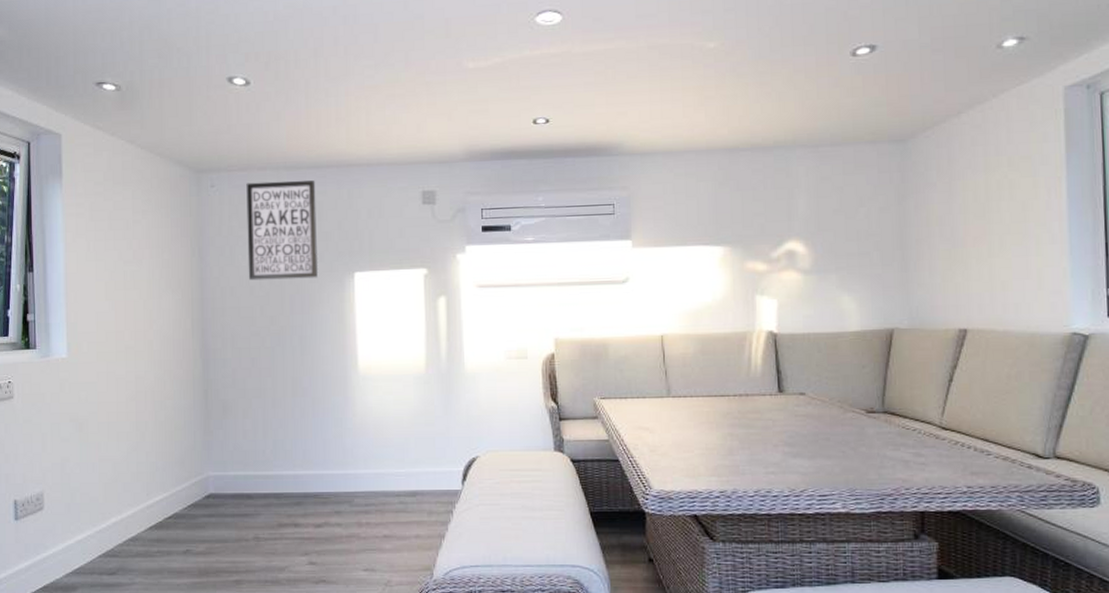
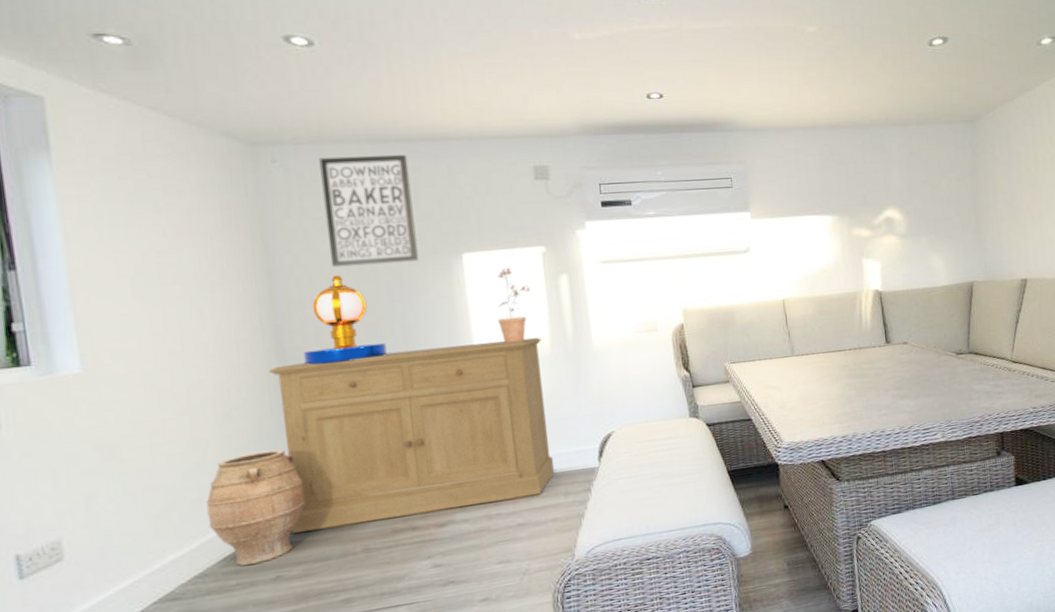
vase: none [141,438,213,537] -> present [206,449,306,566]
sideboard: none [195,356,421,514] -> present [269,337,555,533]
table lamp: none [221,287,286,366] -> present [303,274,387,365]
potted plant: none [380,287,411,360] -> present [497,267,531,344]

